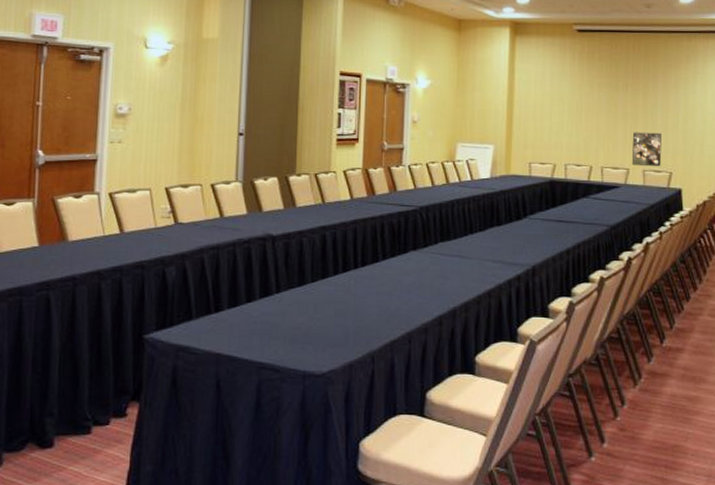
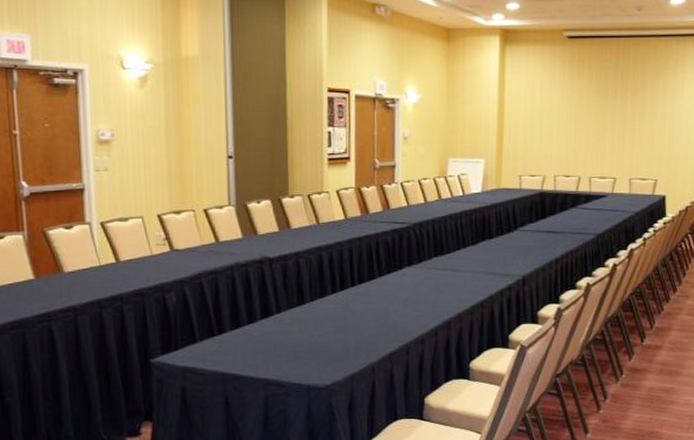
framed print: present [631,132,662,167] -> none [619,140,649,175]

